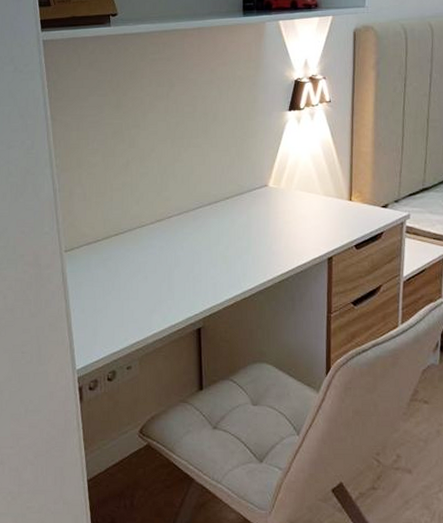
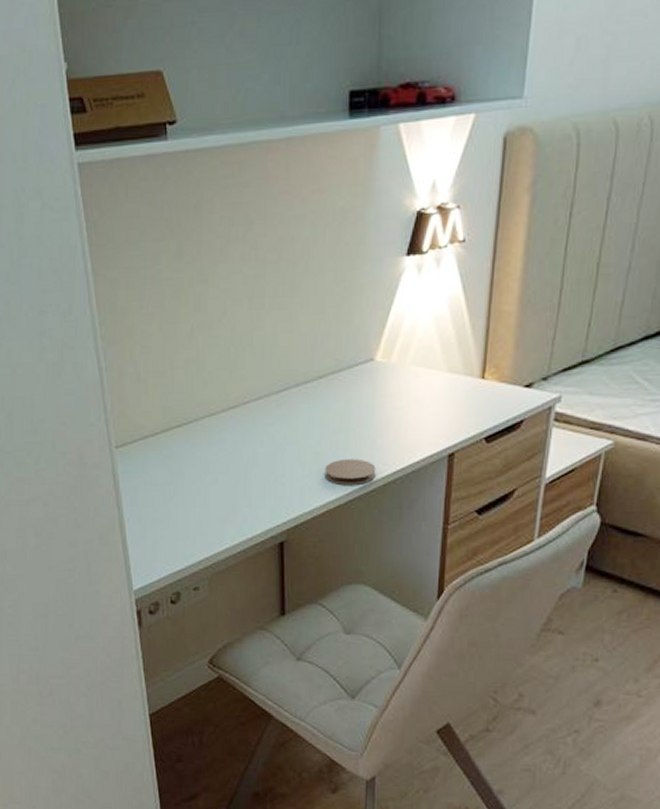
coaster: none [232,261,272,283] -> present [325,458,376,486]

